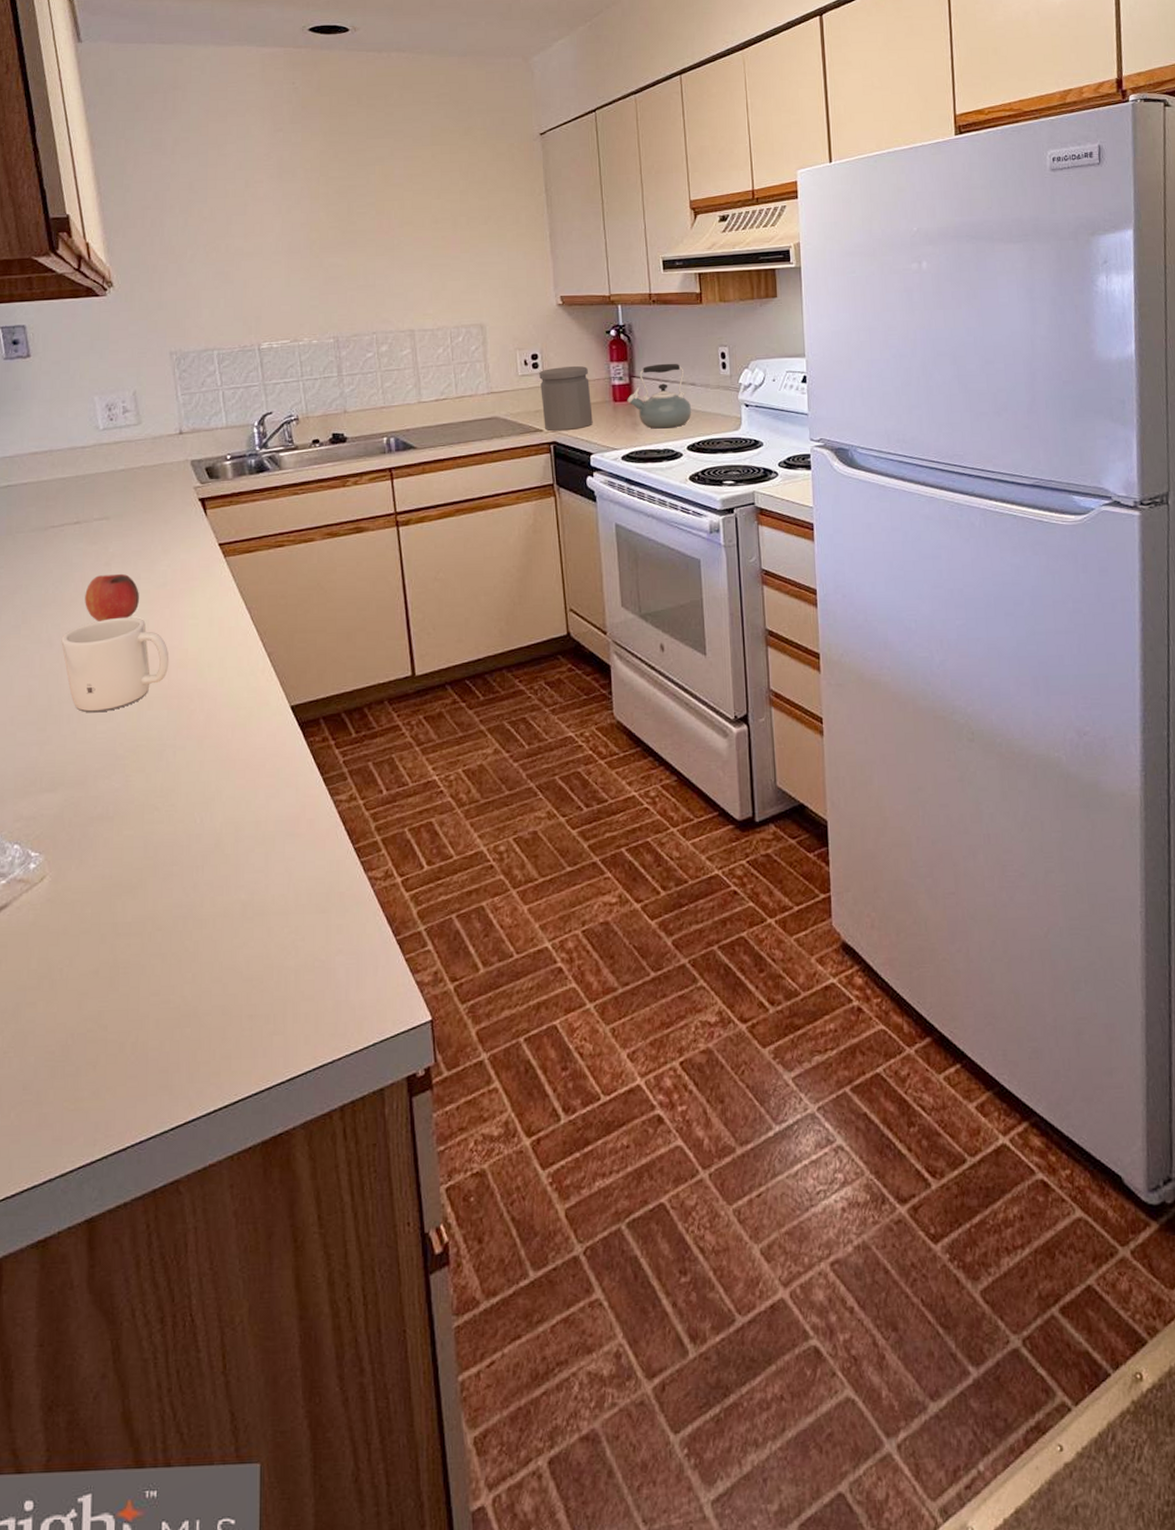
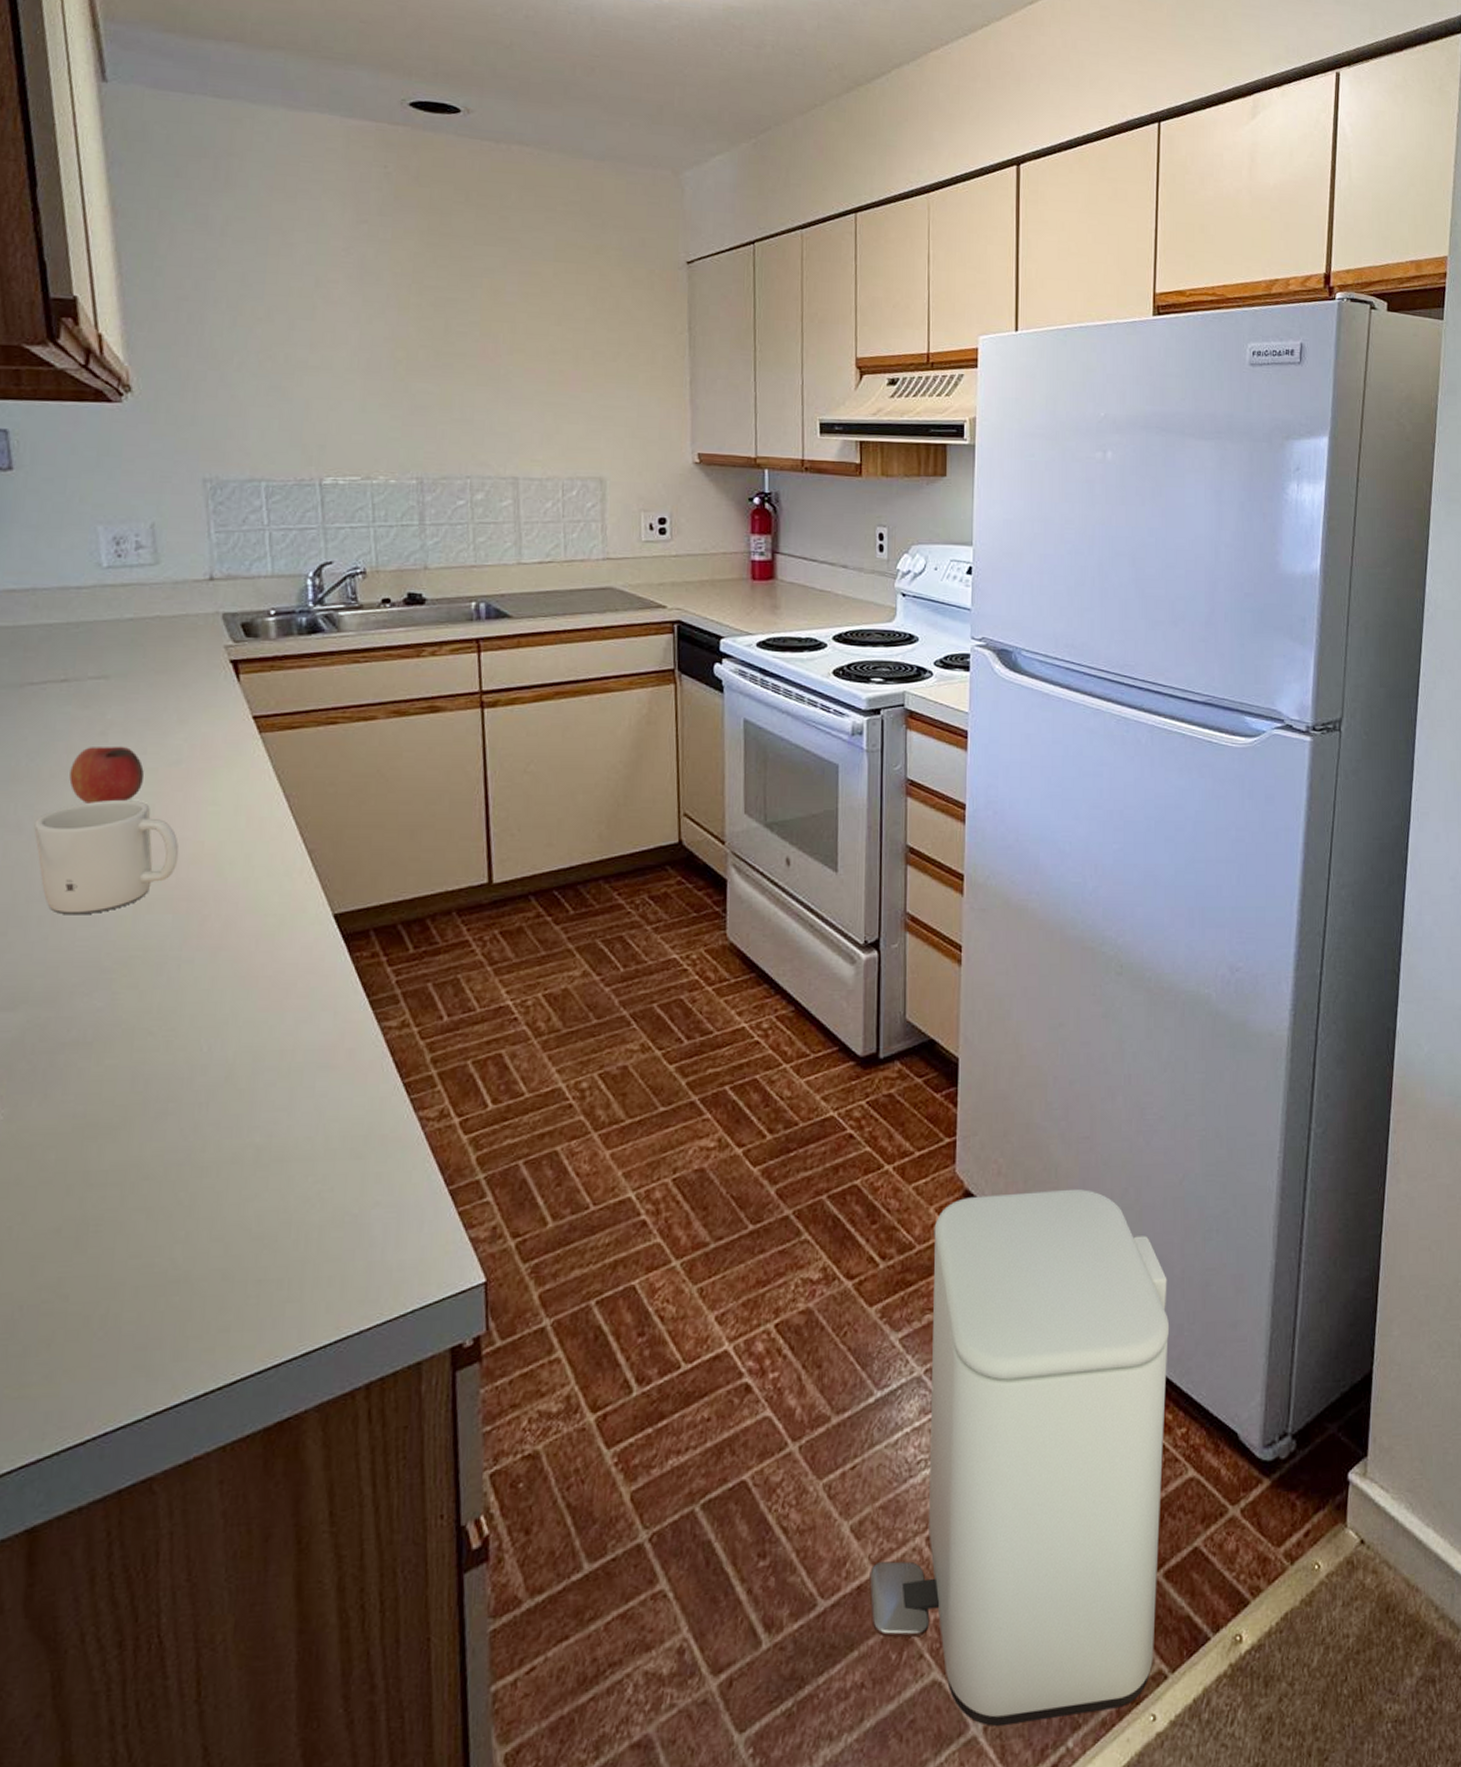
jar: present [539,366,593,432] -> none [666,535,726,610]
kettle: present [627,363,692,429] -> none [767,540,841,615]
pedal bin: none [781,941,1056,1445] -> present [869,1188,1170,1726]

